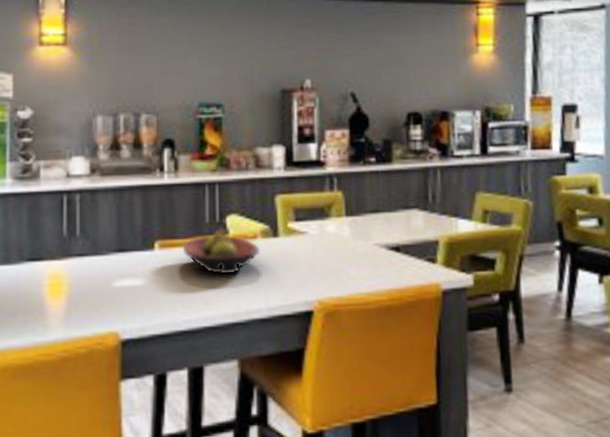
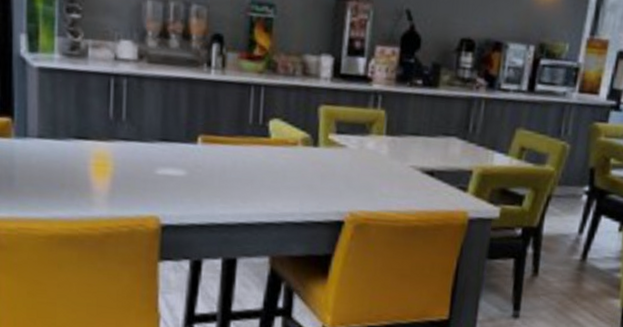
fruit bowl: present [182,228,261,275] -> none [224,131,300,177]

